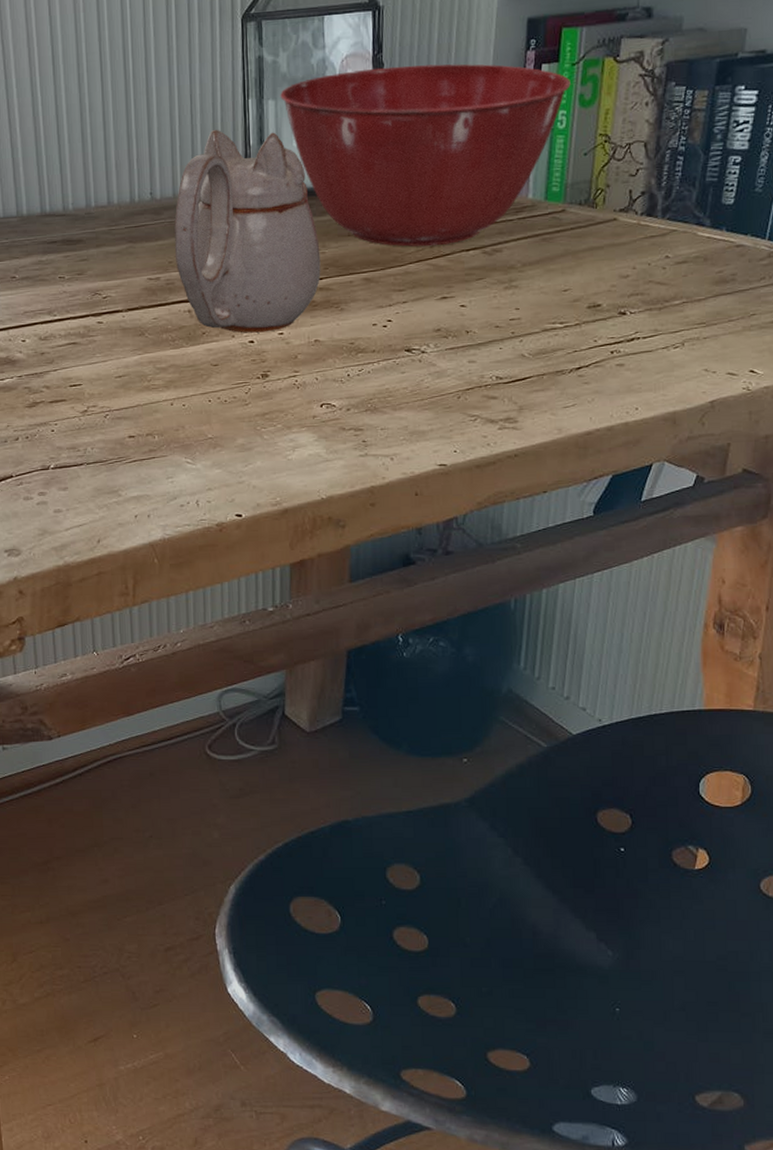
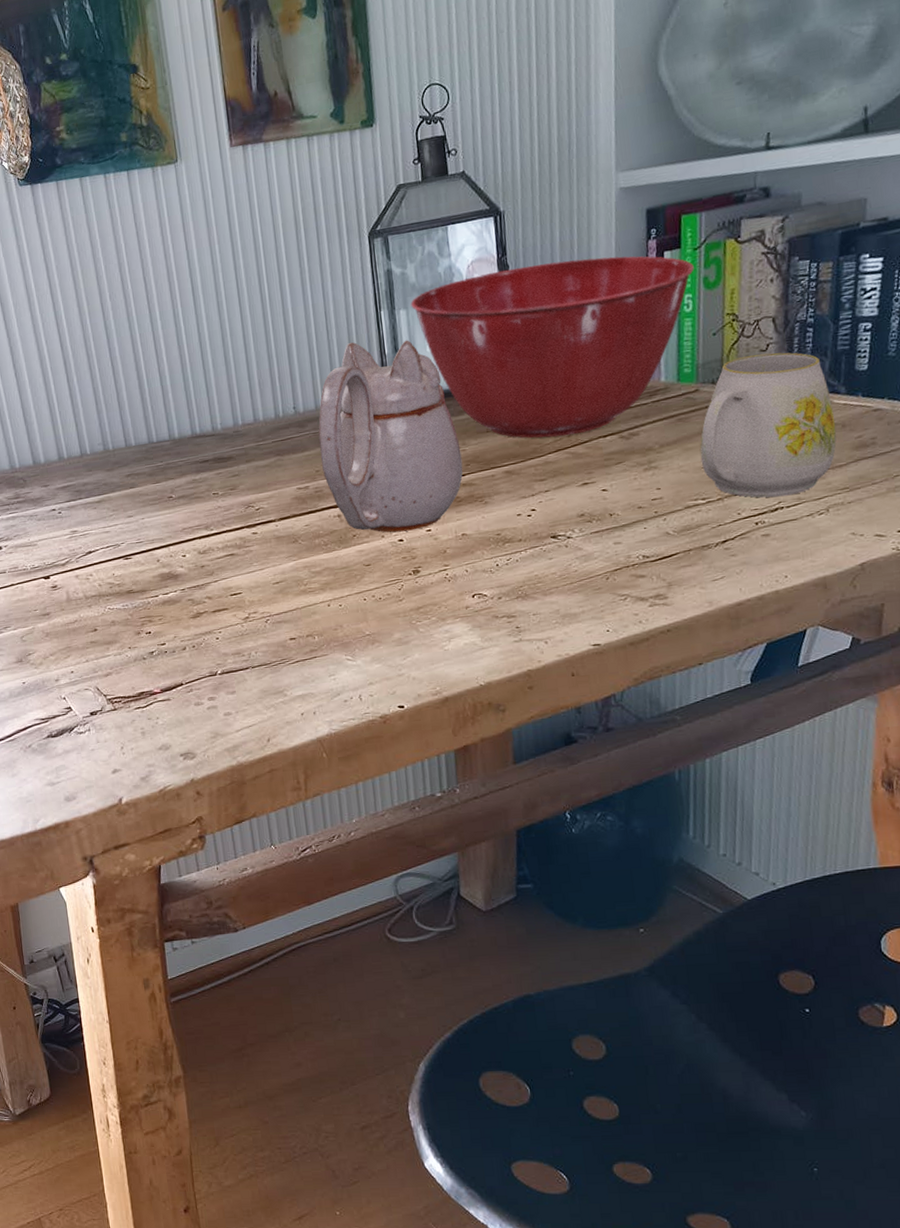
mug: none [561,178,698,327] -> present [700,352,837,498]

